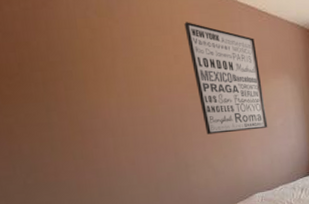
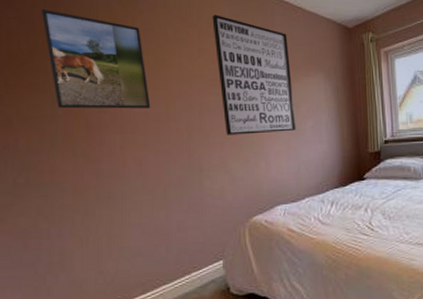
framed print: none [23,22,137,116] -> present [42,10,151,109]

